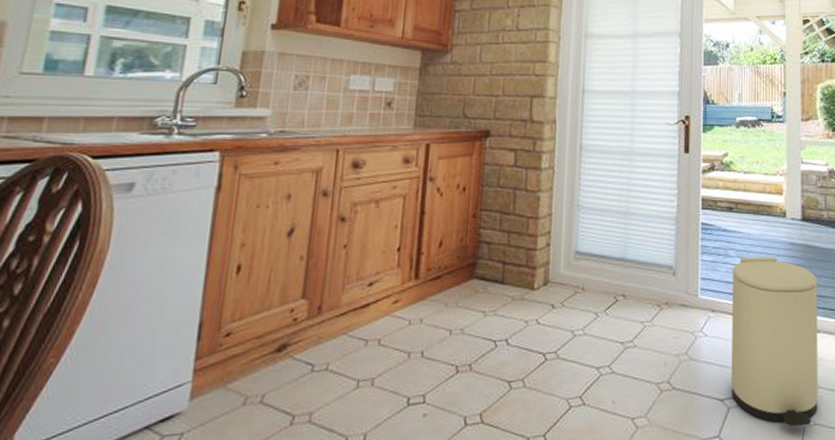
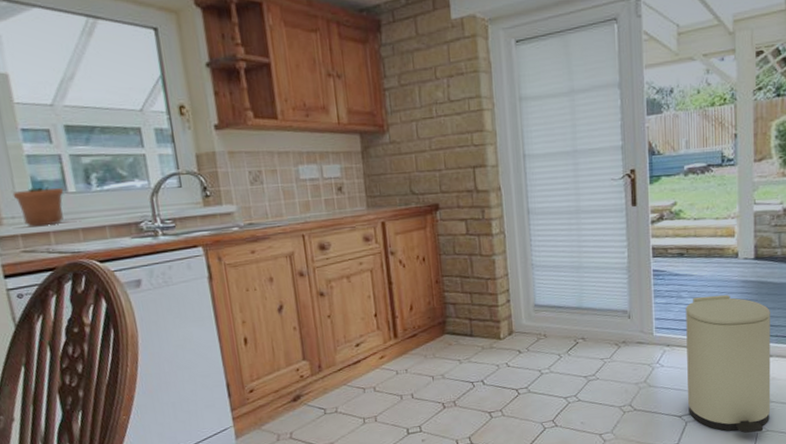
planter: none [17,66,80,110] -> present [12,186,64,227]

